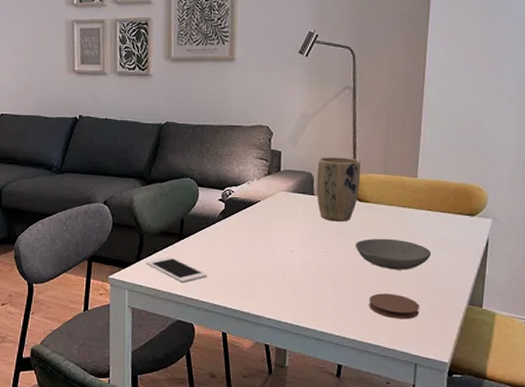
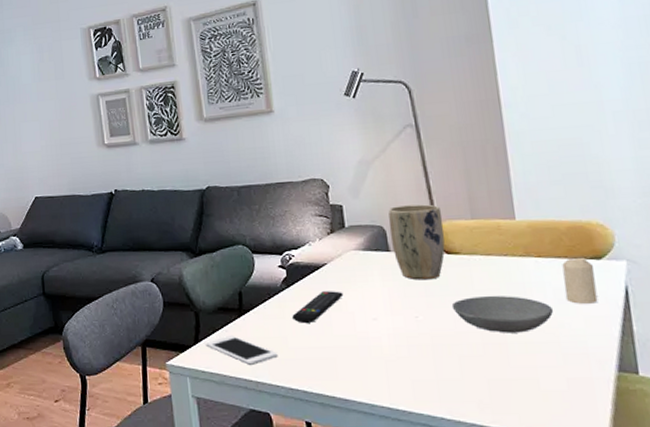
remote control: none [224,224,270,250] -> present [292,291,344,323]
coaster: present [369,293,420,320] -> none [482,363,554,395]
candle: none [442,213,467,251] -> present [562,257,598,304]

